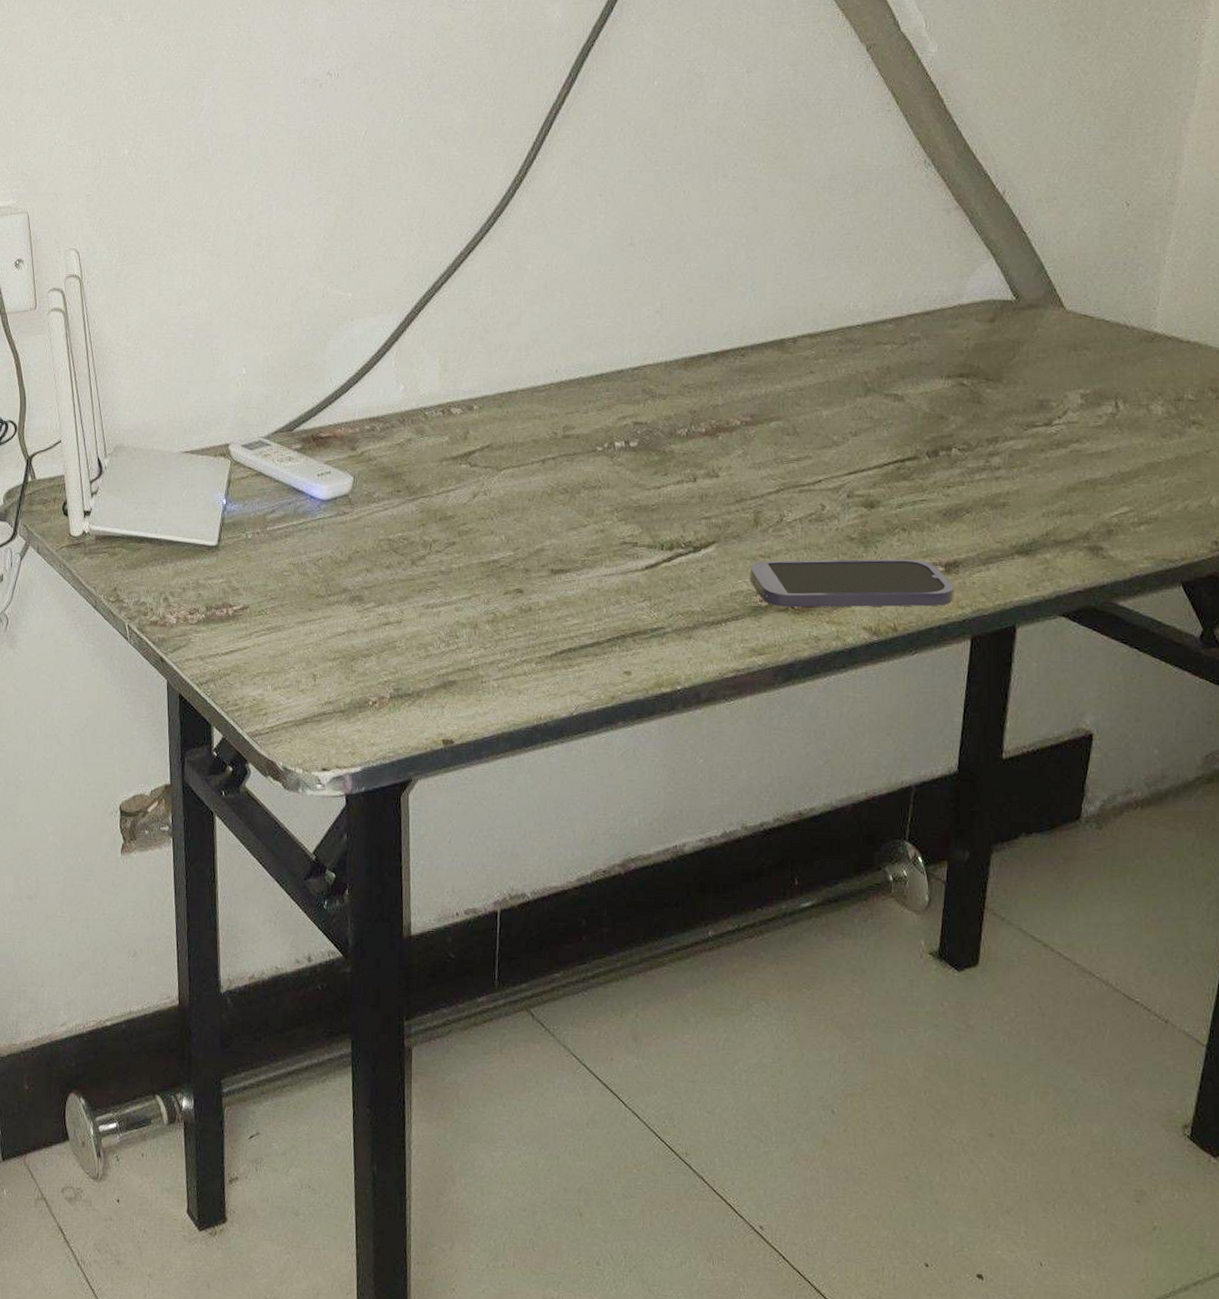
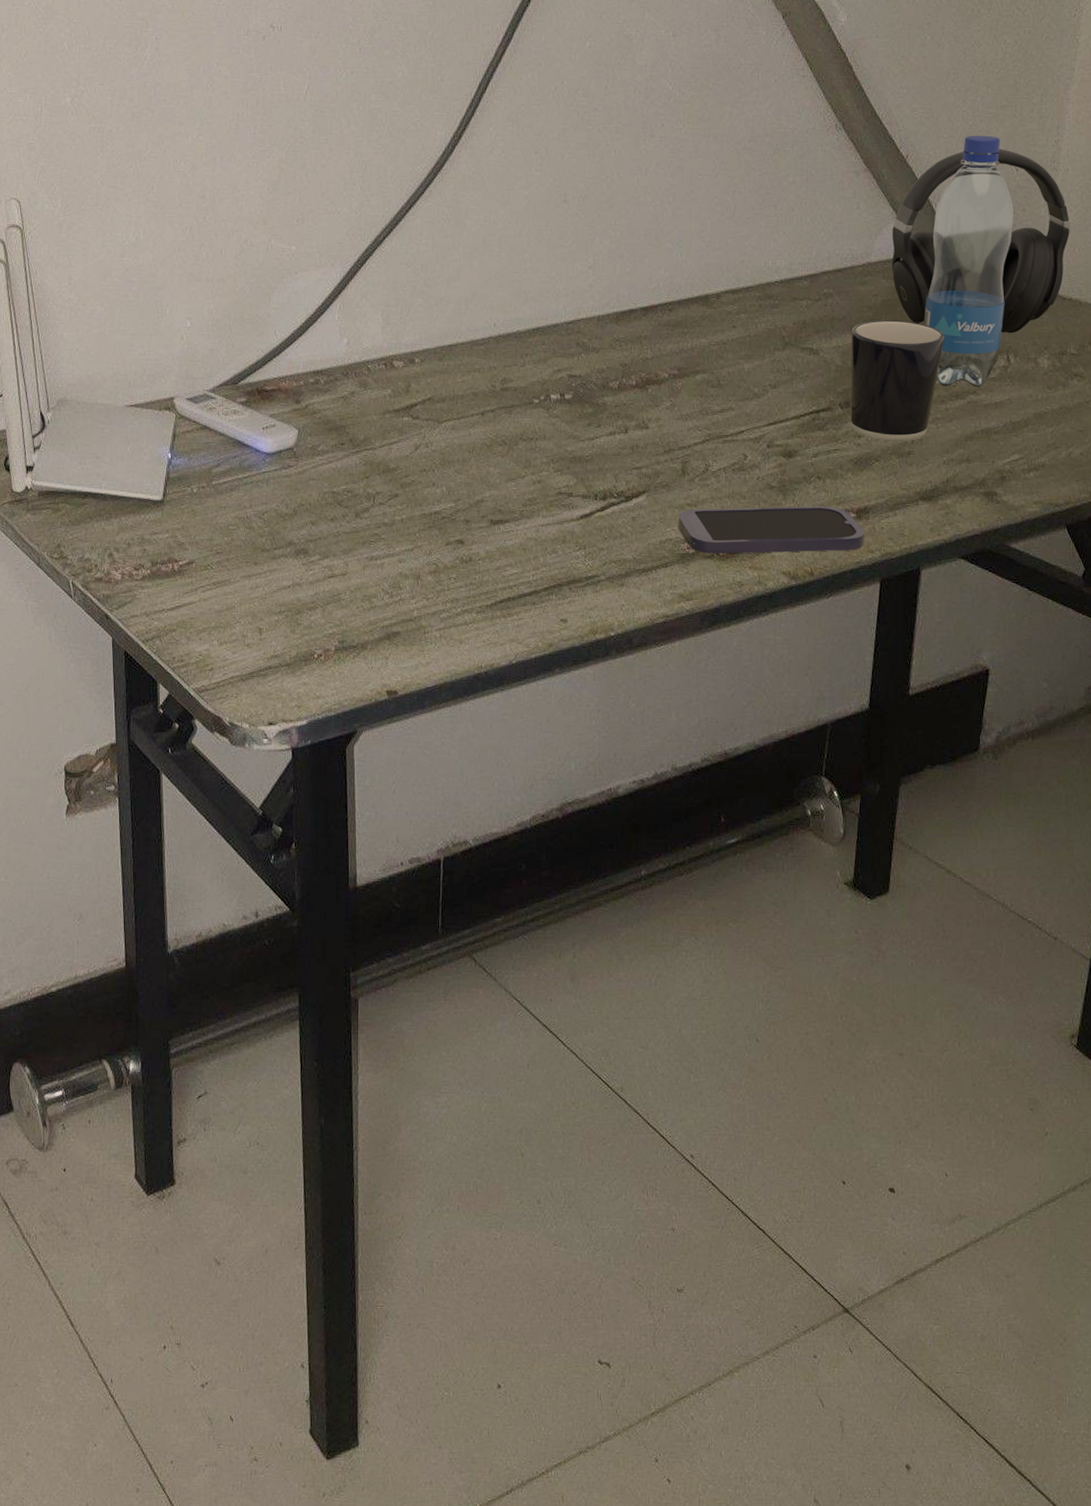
mug: none [939,365,1045,493] -> present [850,320,945,442]
headphones: none [985,182,1188,378] -> present [891,148,1070,333]
bottle: none [1021,168,1125,436] -> present [924,135,1014,388]

